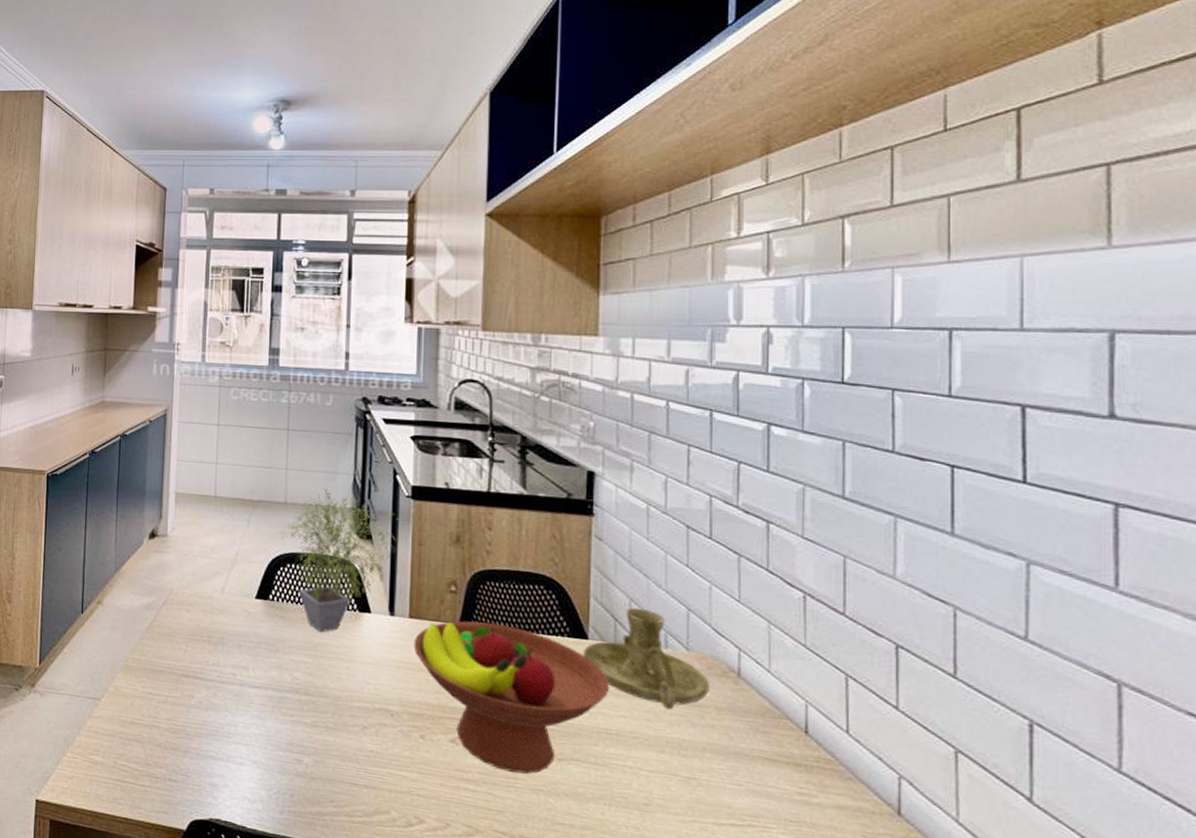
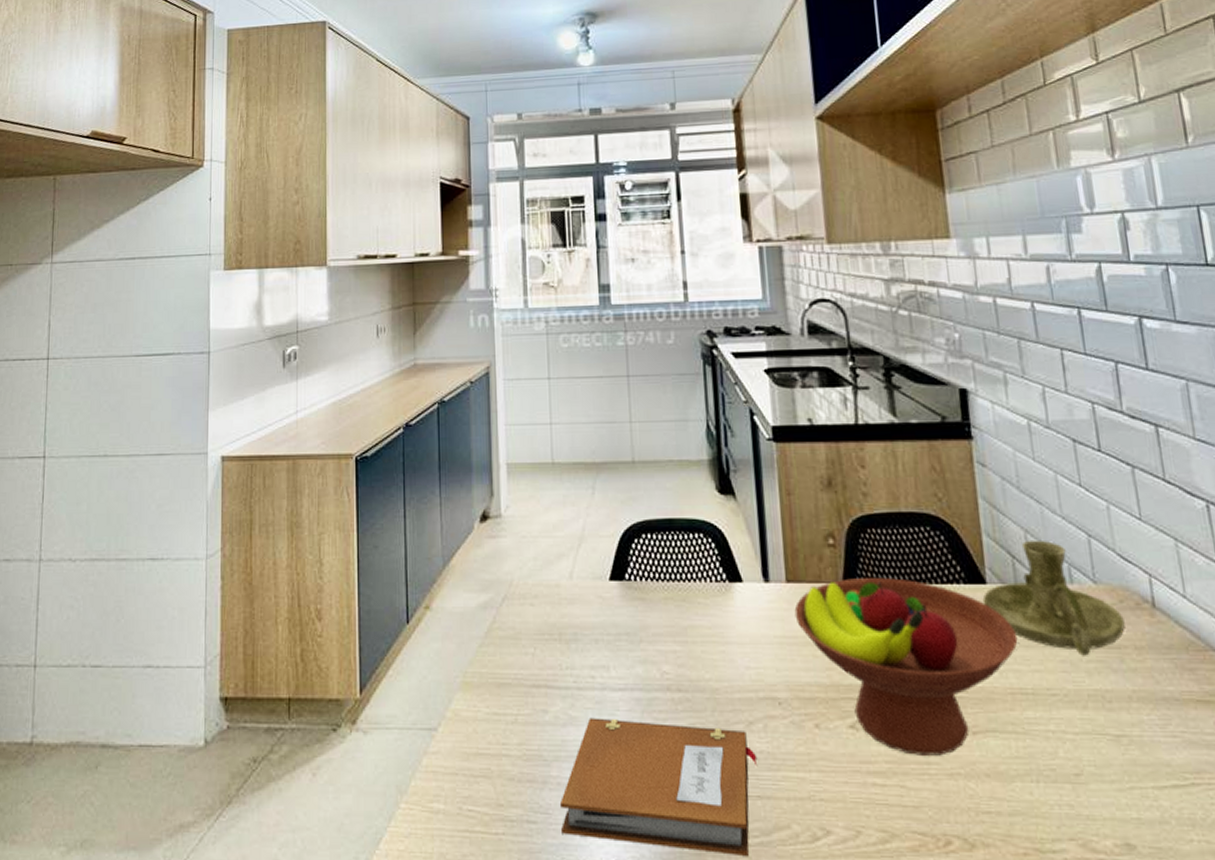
notebook: none [197,706,368,830] -> present [559,717,758,856]
potted plant: present [281,488,401,633] -> none [632,440,765,613]

